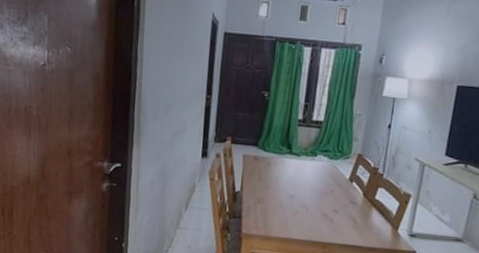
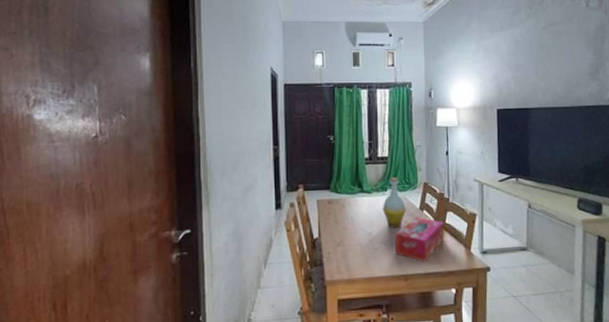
bottle: none [308,143,335,195] -> present [382,177,406,228]
tissue box: none [315,187,373,233] -> present [394,216,444,262]

